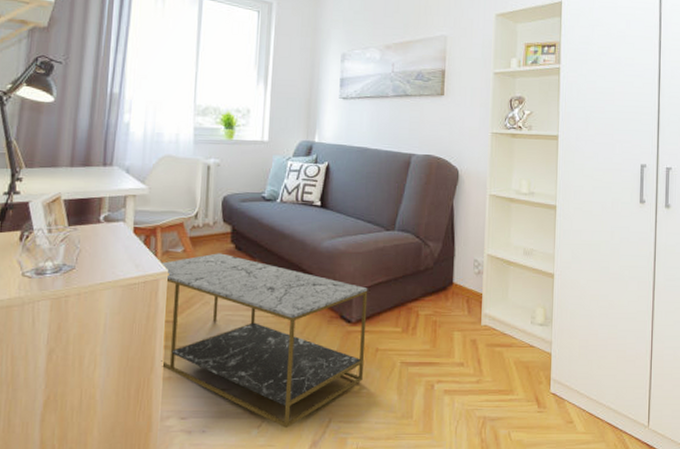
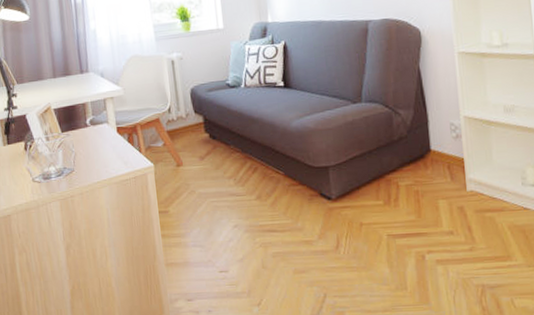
coffee table: present [160,253,368,428] -> none [145,143,351,305]

